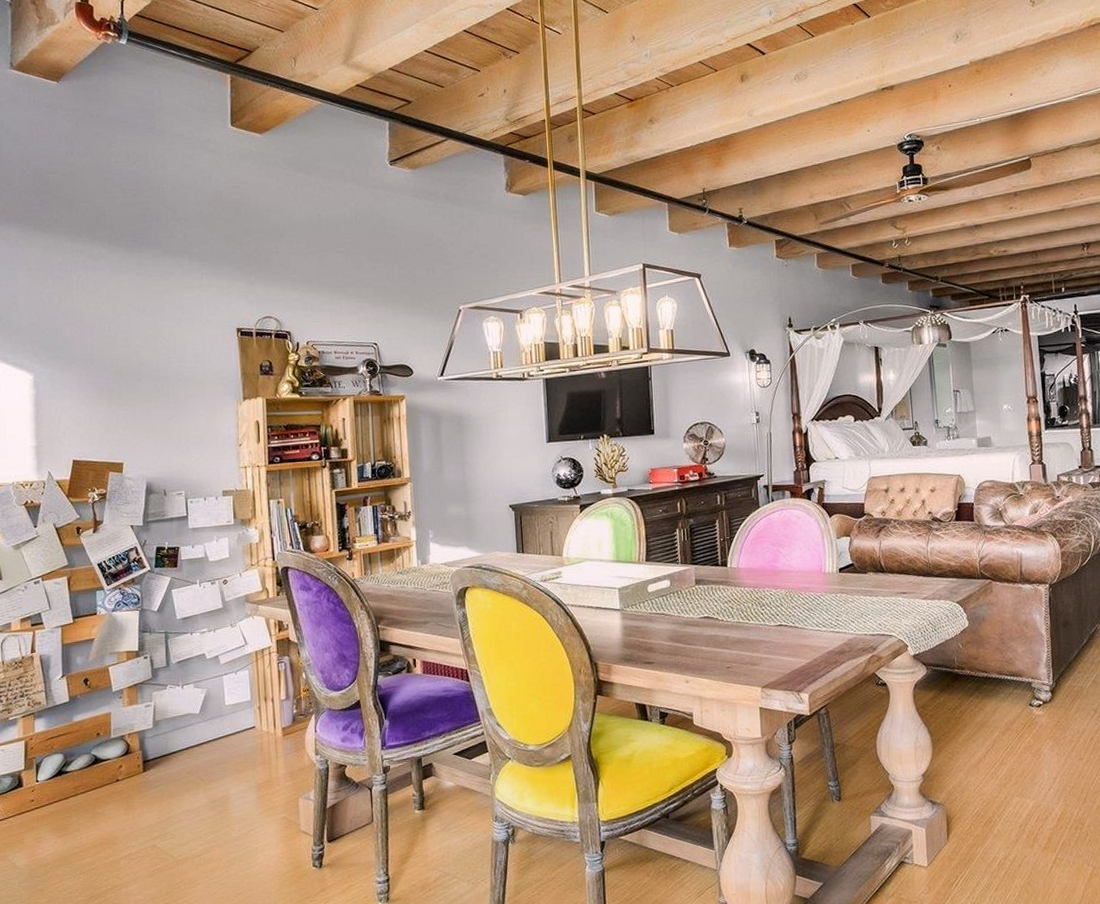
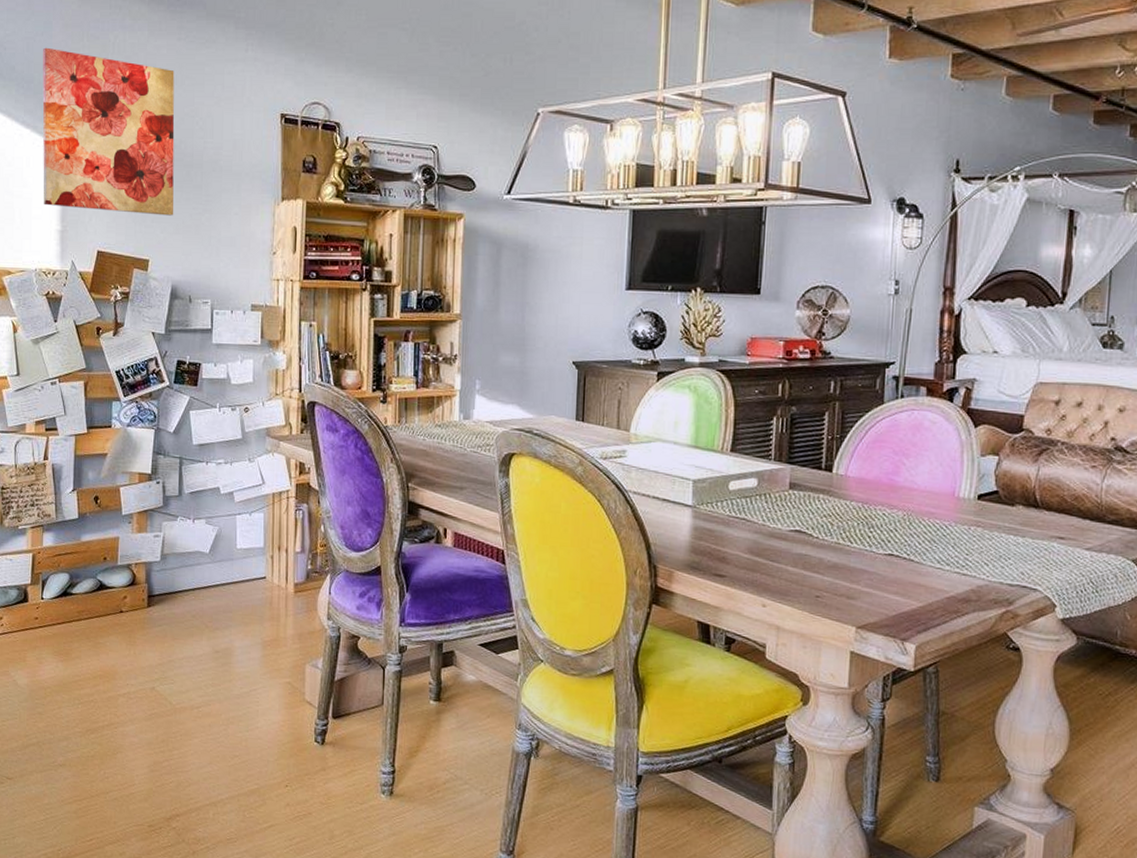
wall art: none [9,289,145,426] -> present [42,47,175,216]

